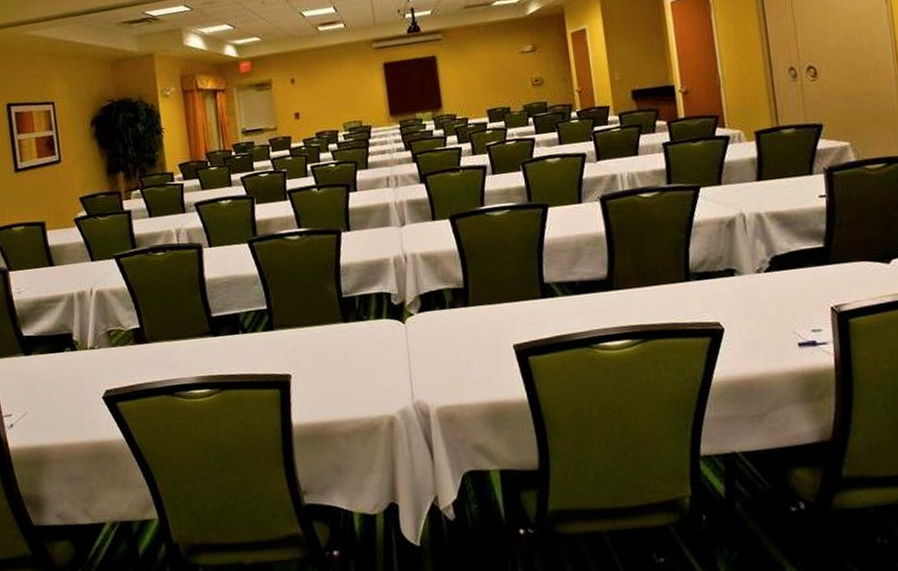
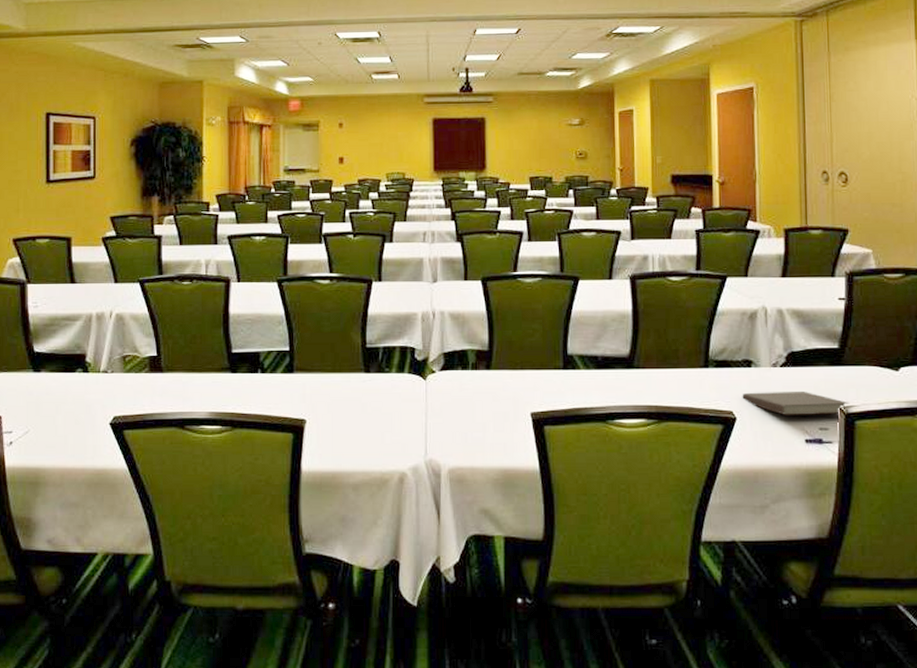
notebook: none [727,294,842,321] -> present [742,390,850,415]

